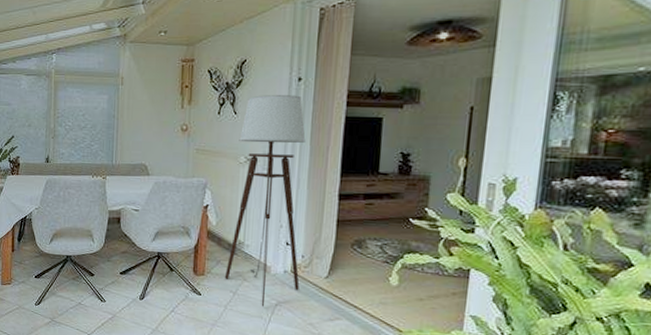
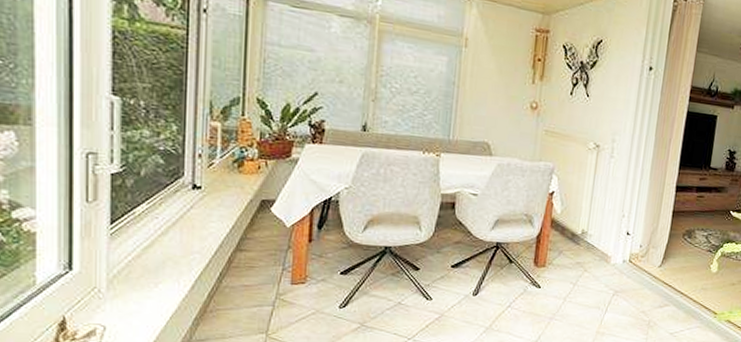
floor lamp: present [225,95,306,307] -> none [566,79,652,297]

